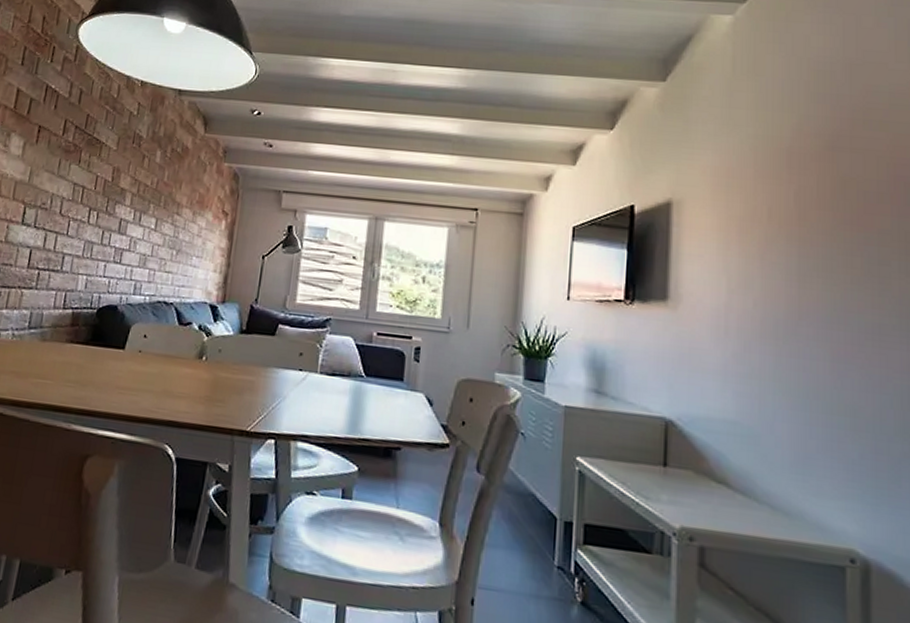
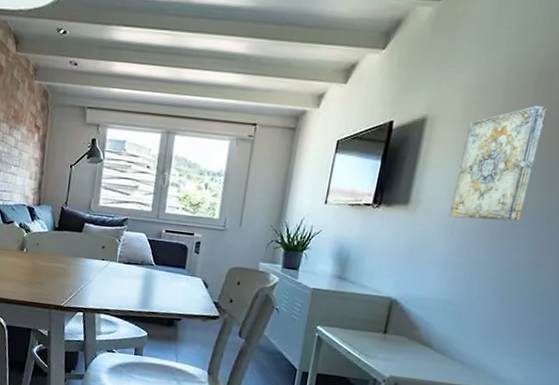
wall art: none [717,188,807,320] -> present [448,106,548,221]

